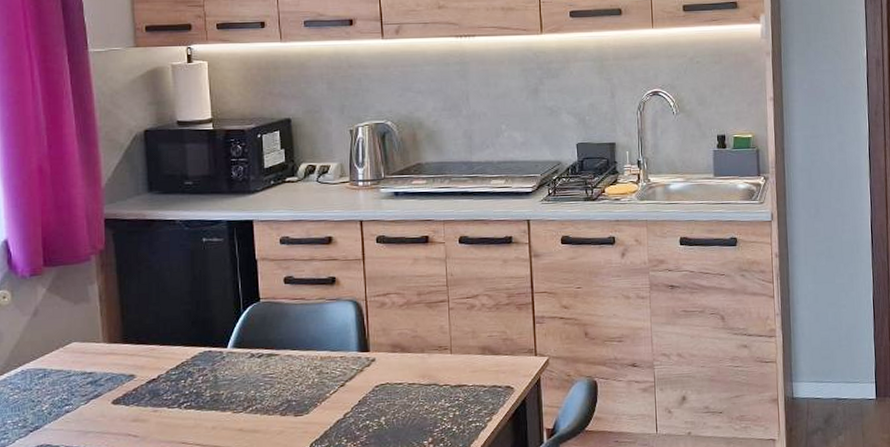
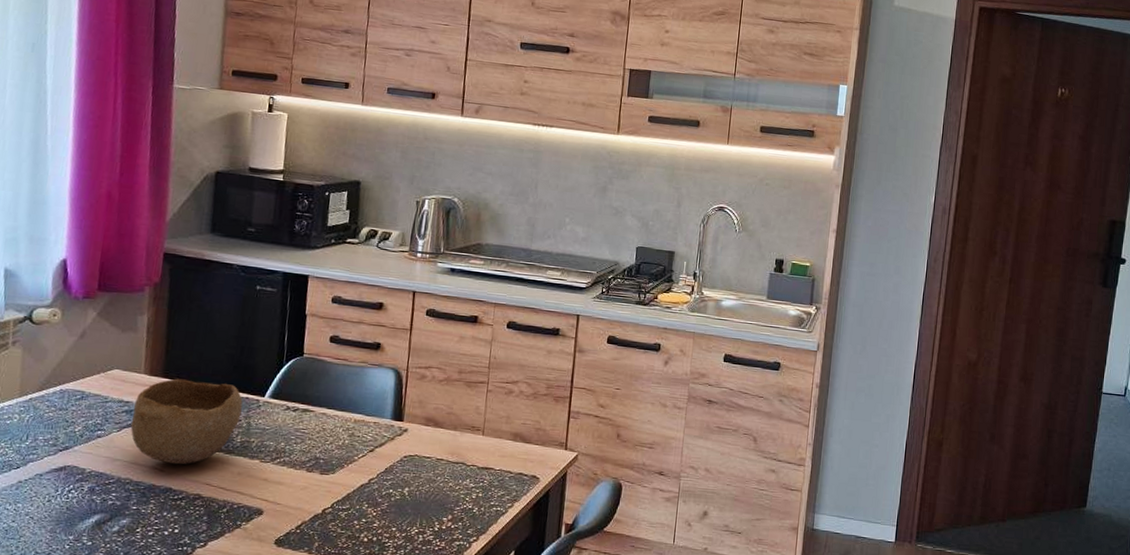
bowl: none [97,340,206,428] -> present [130,378,243,465]

